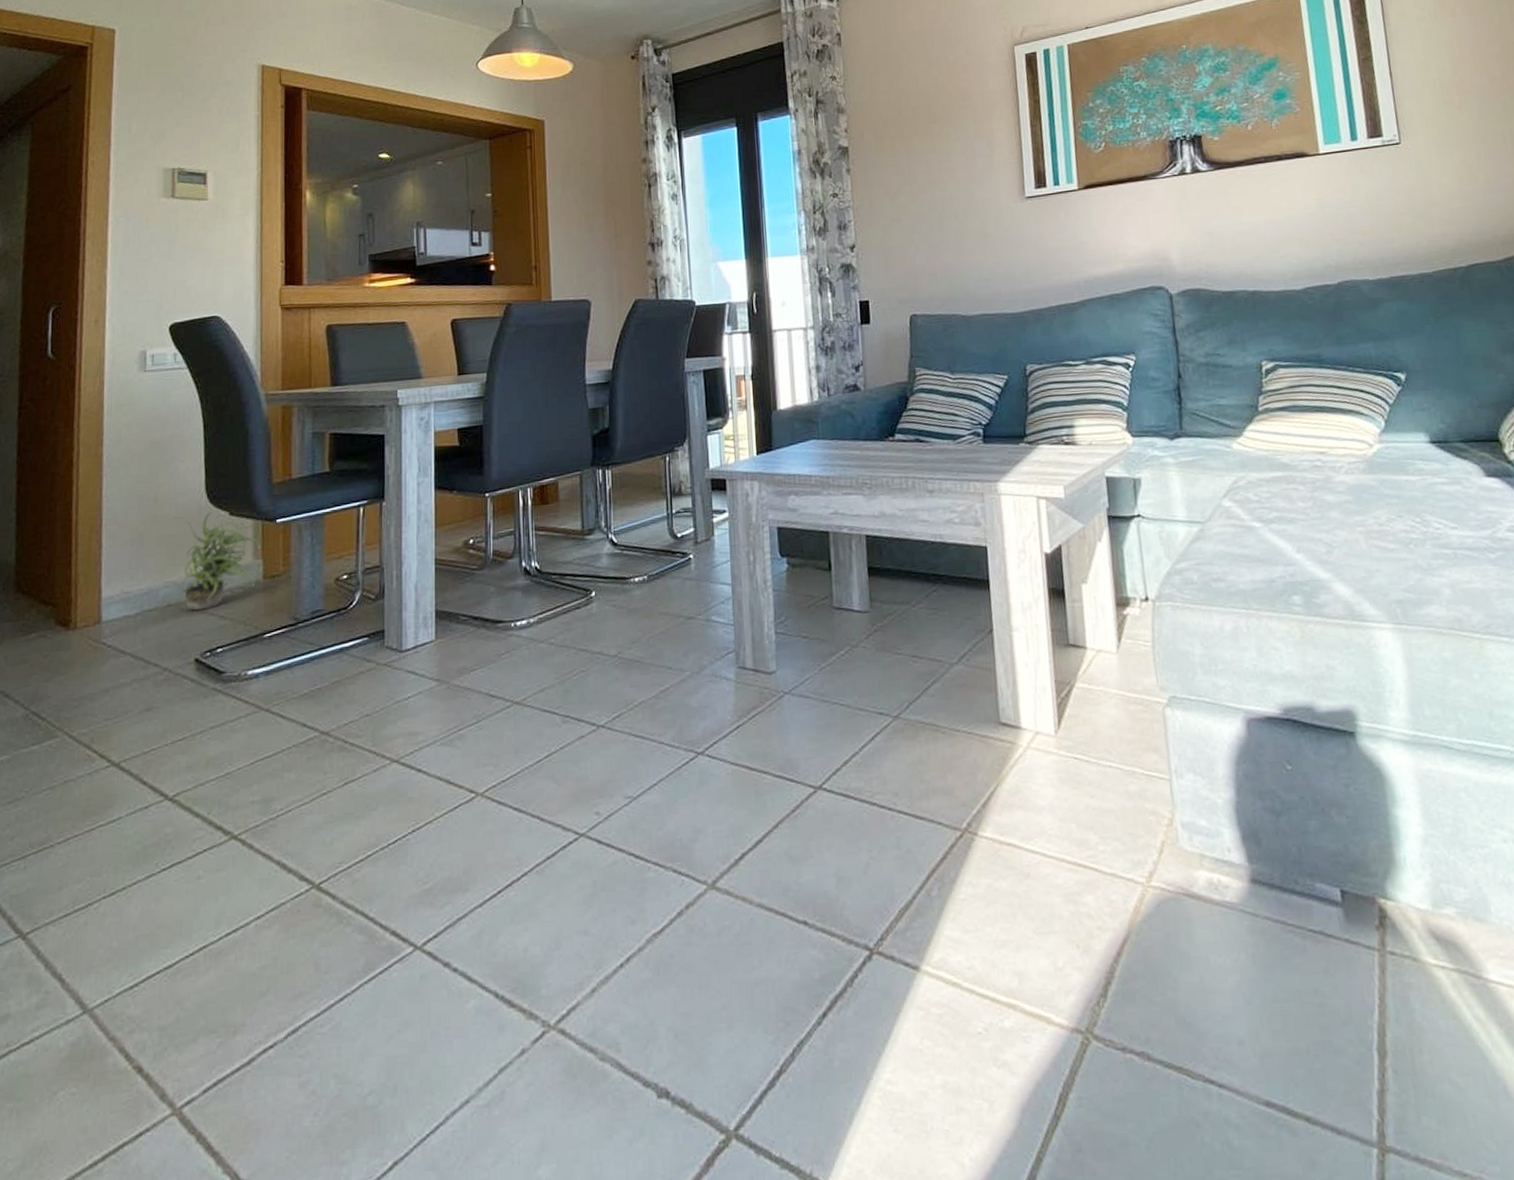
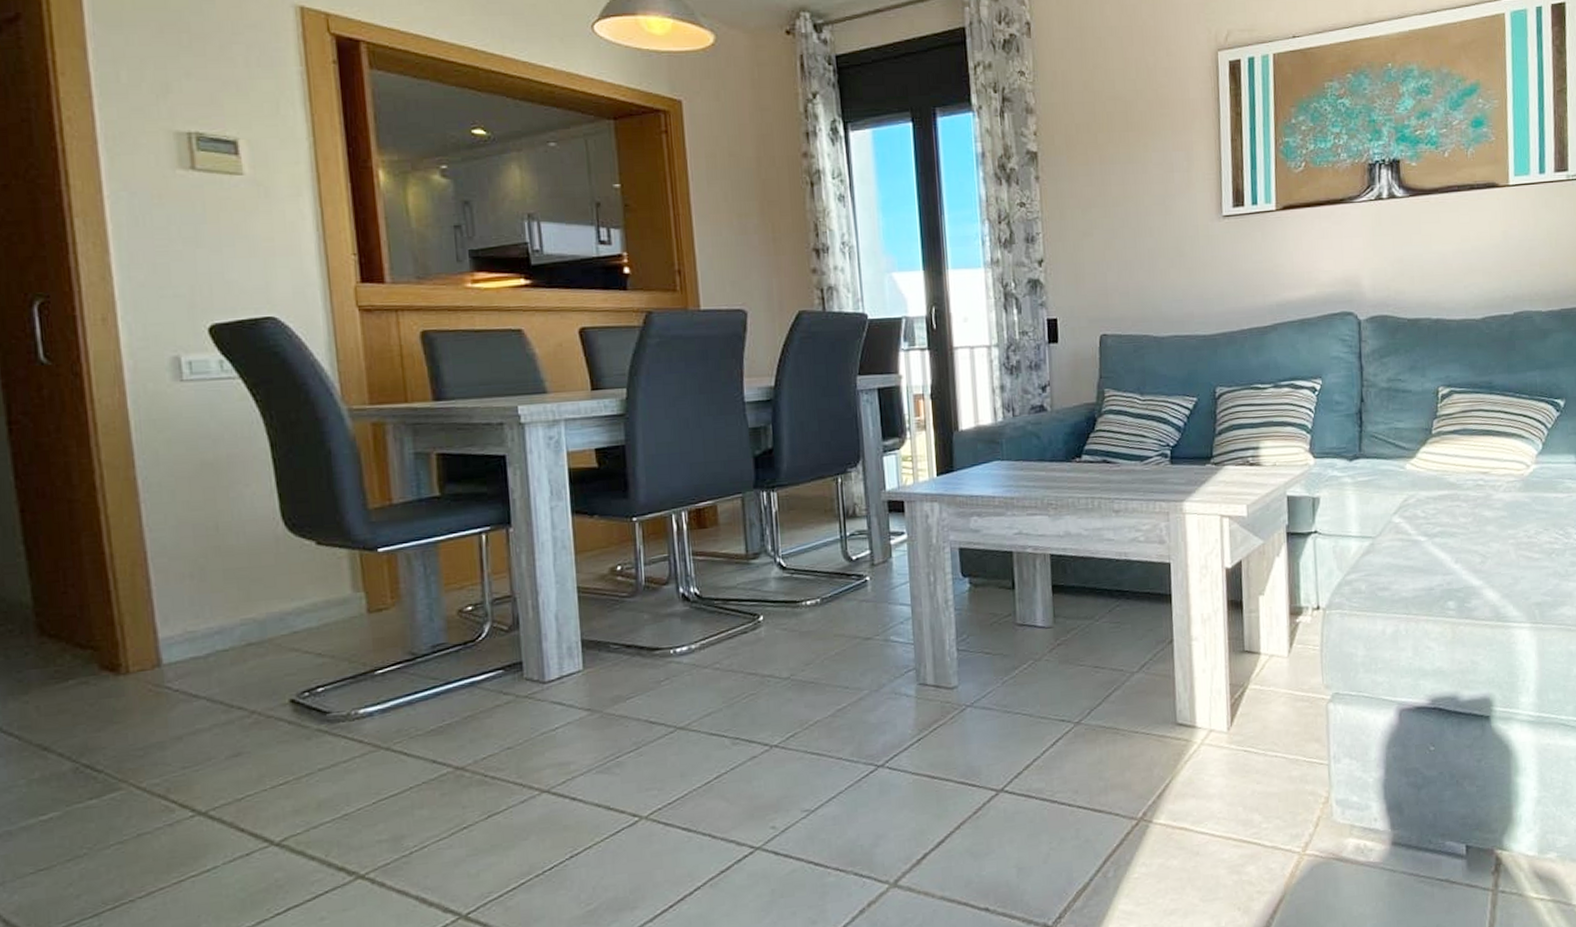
potted plant: present [170,511,261,611] -> none [239,541,361,649]

